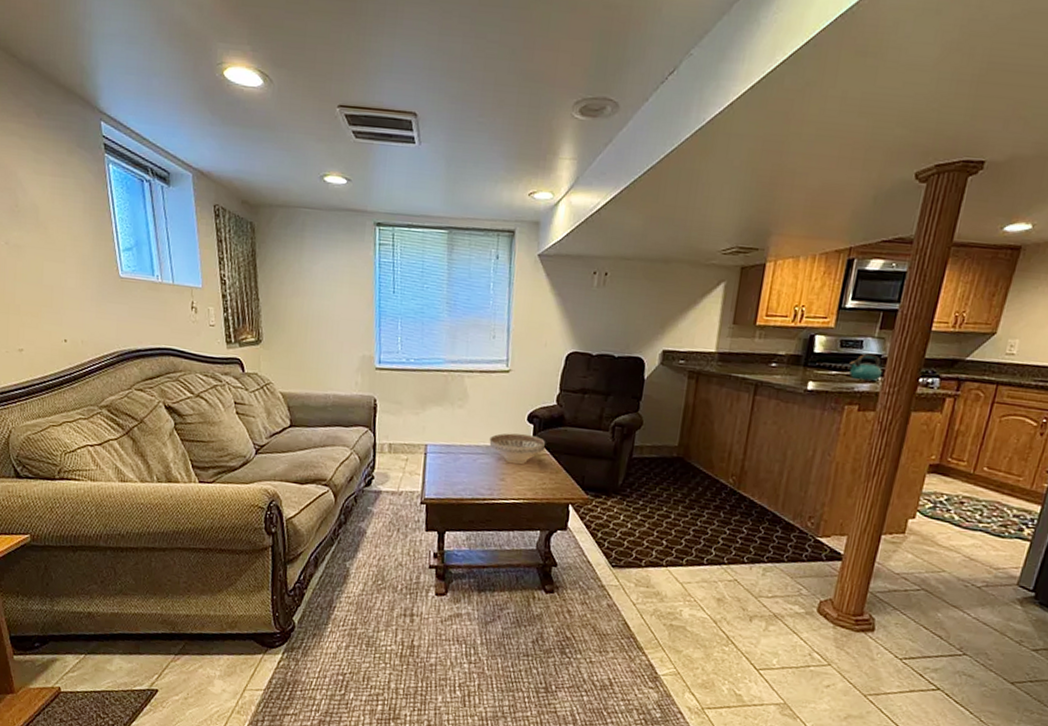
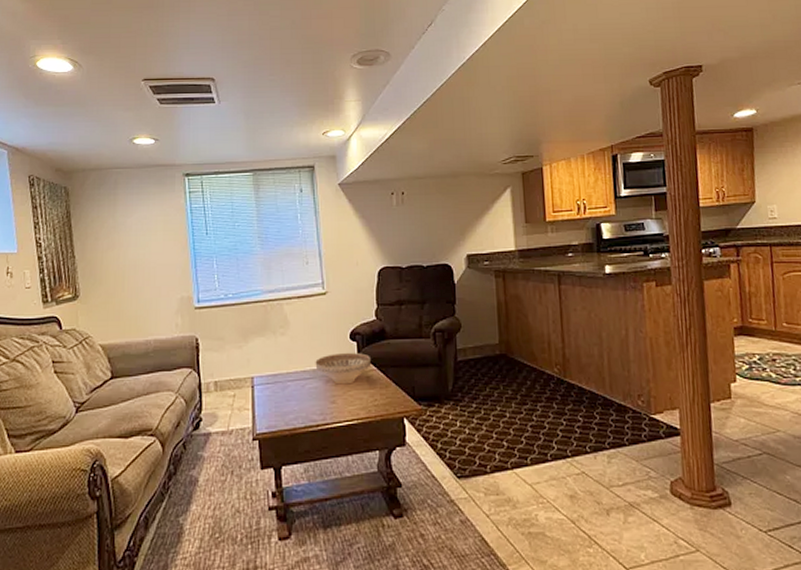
kettle: present [849,353,883,381] -> none [637,233,669,259]

